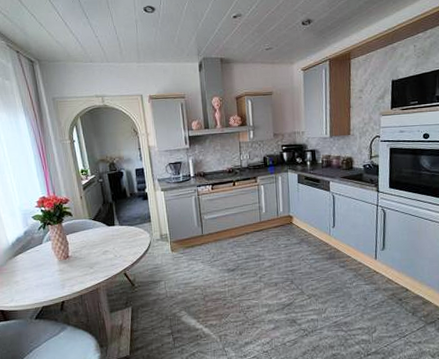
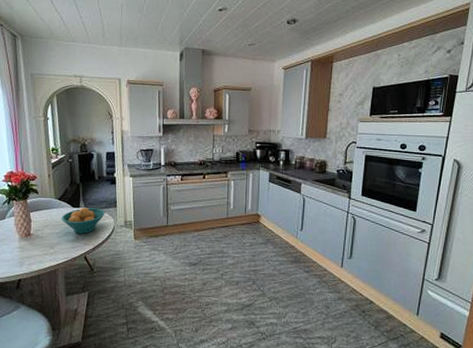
fruit bowl: none [97,224,140,251] -> present [61,207,105,234]

